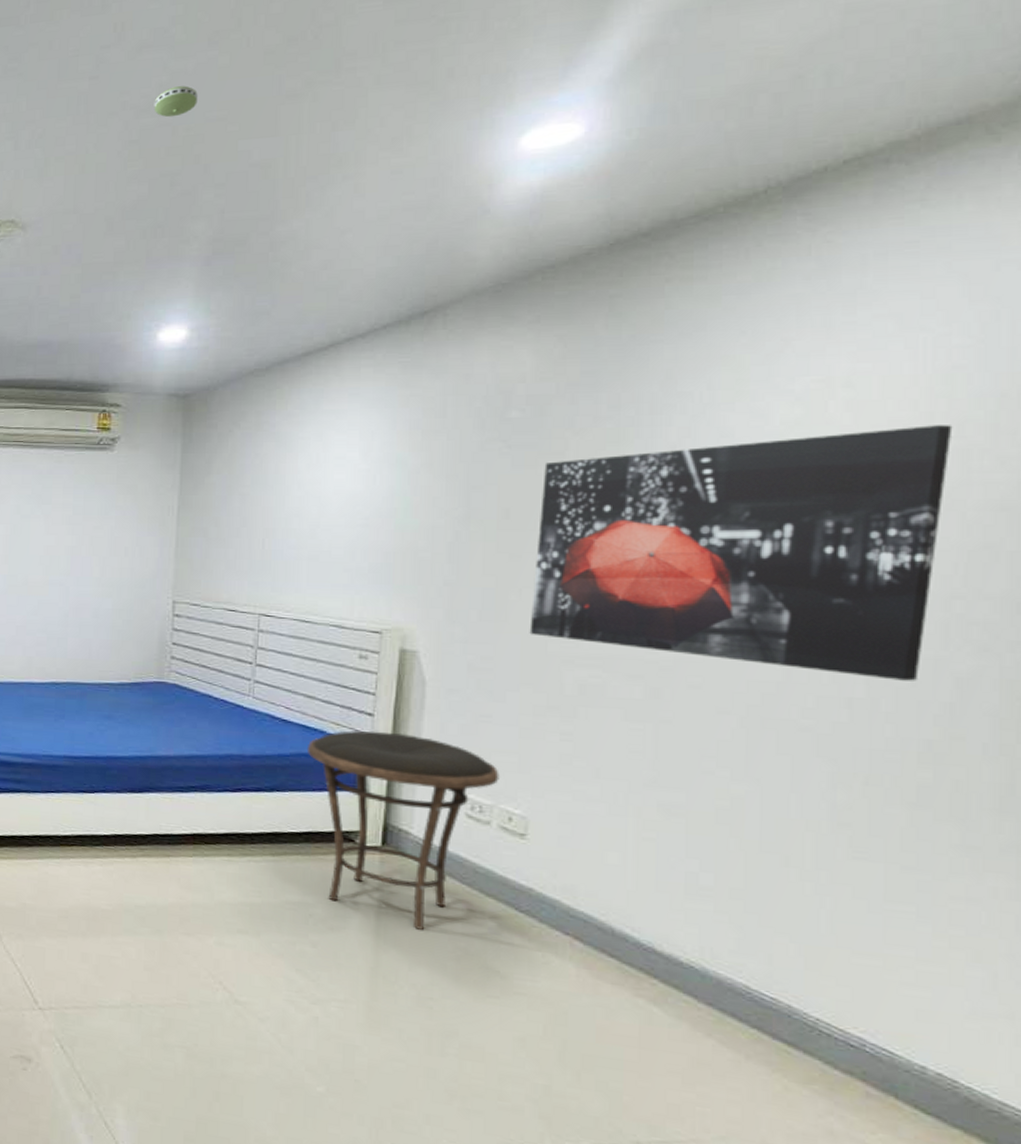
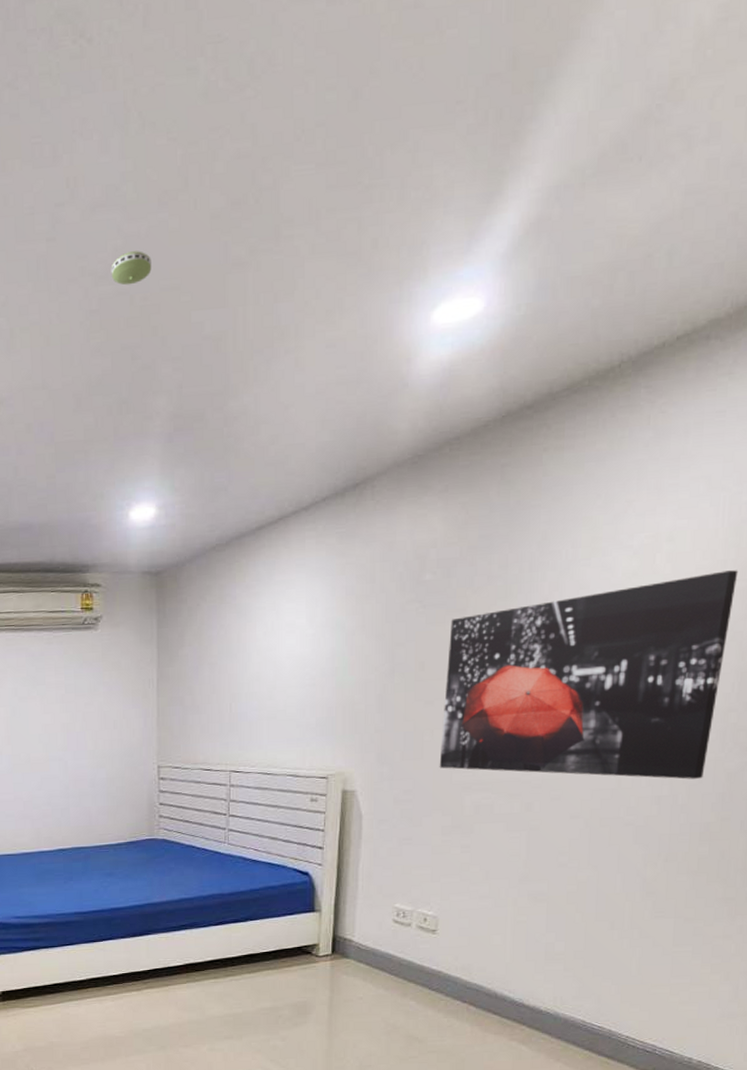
side table: present [306,730,499,930] -> none [272,860,417,1015]

